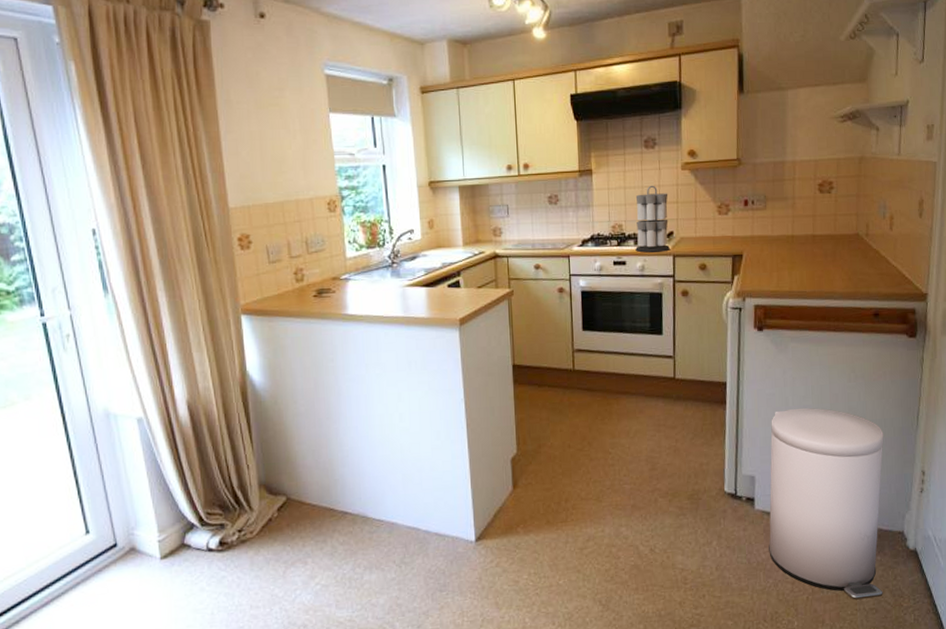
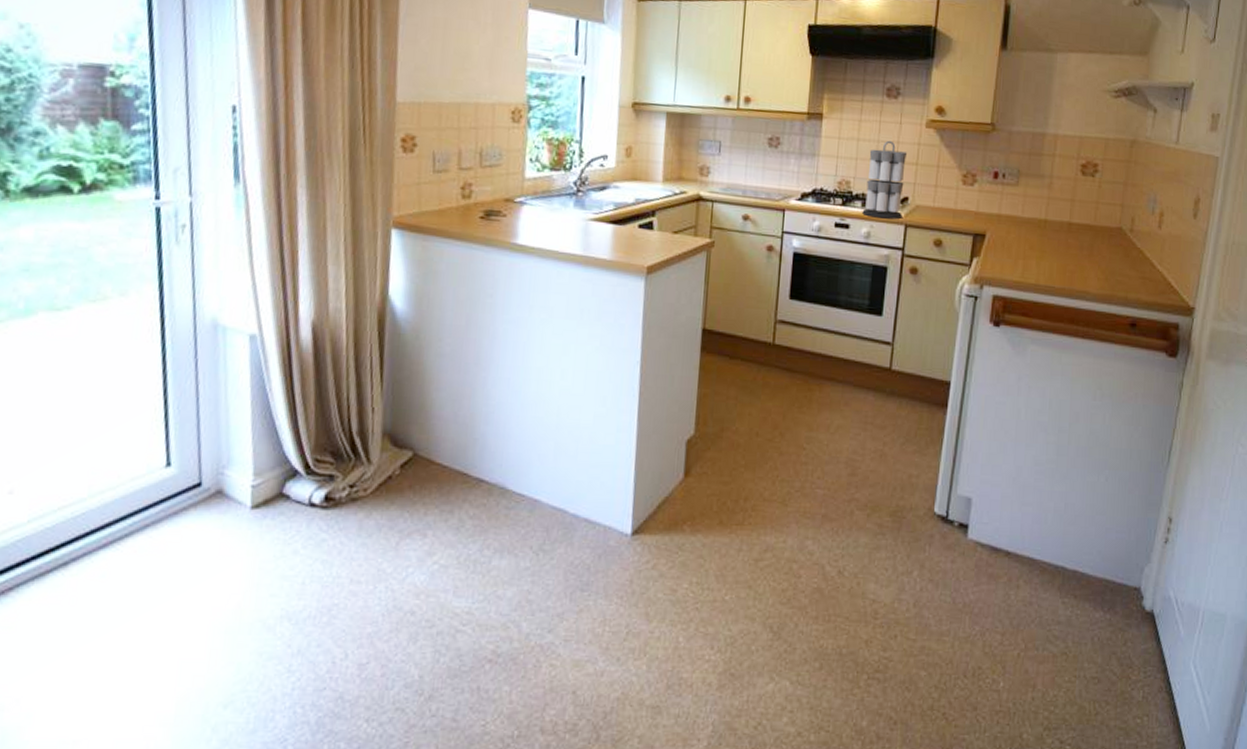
pedal bin: present [769,407,884,600] -> none [979,423,1128,665]

